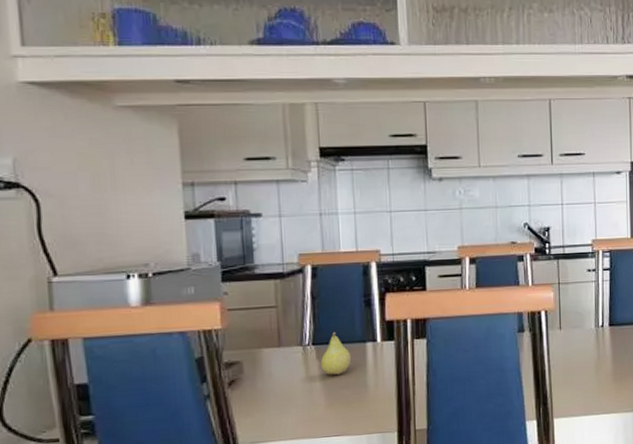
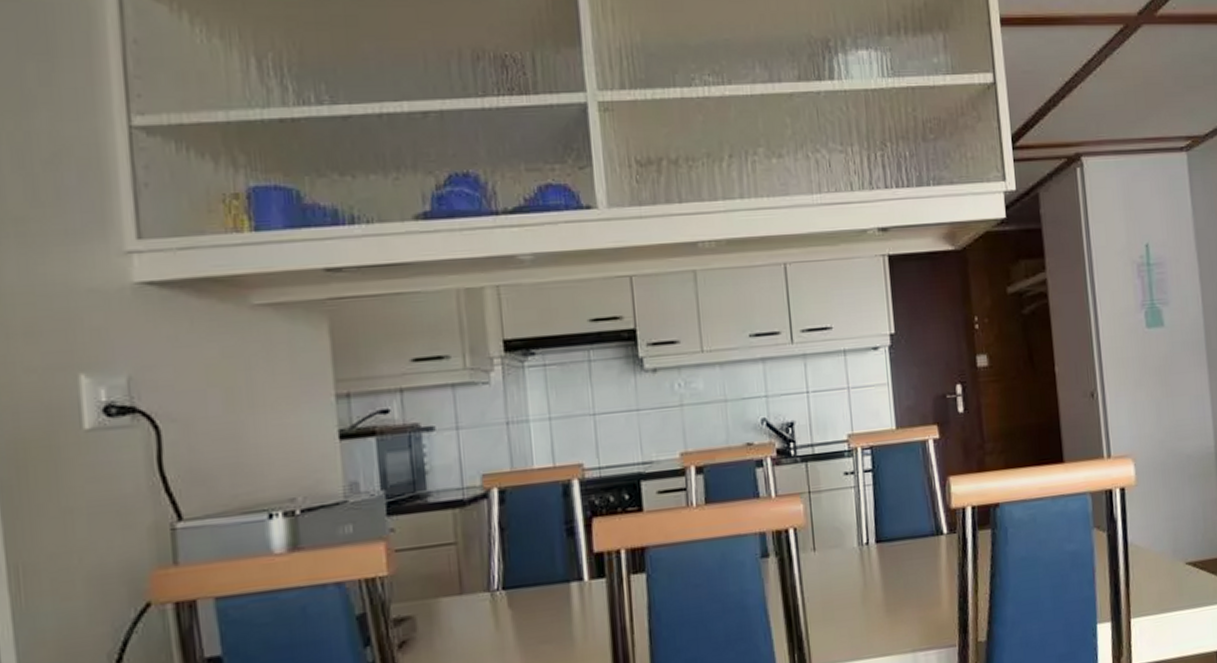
fruit: present [320,332,352,375] -> none [513,571,553,627]

